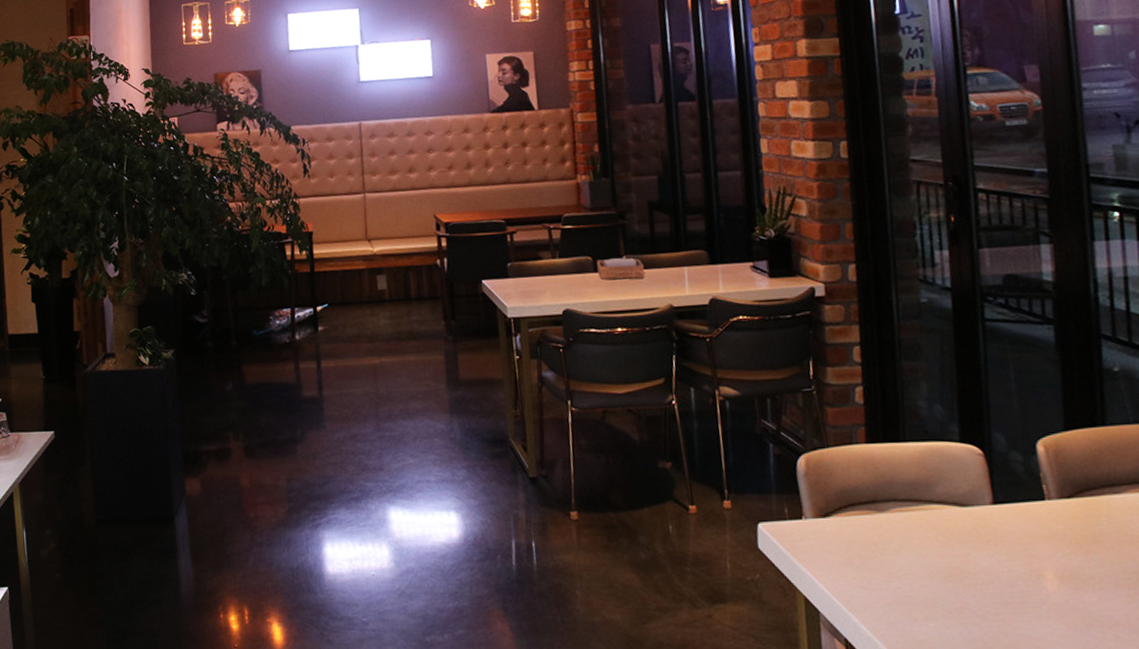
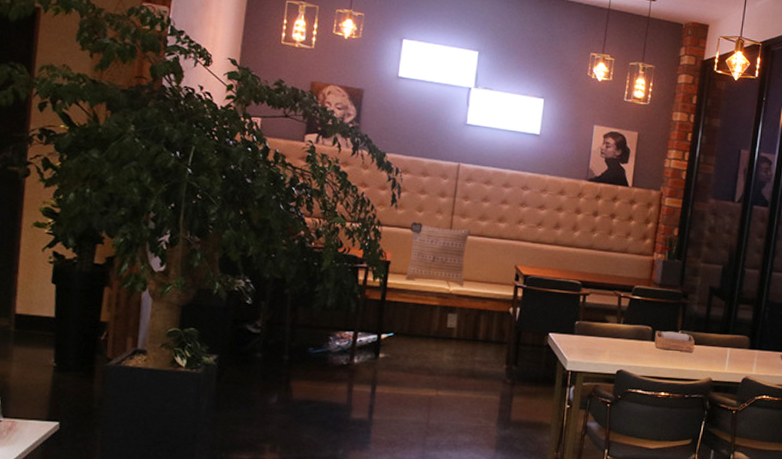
cushion: none [325,186,387,248] -> present [405,221,470,287]

